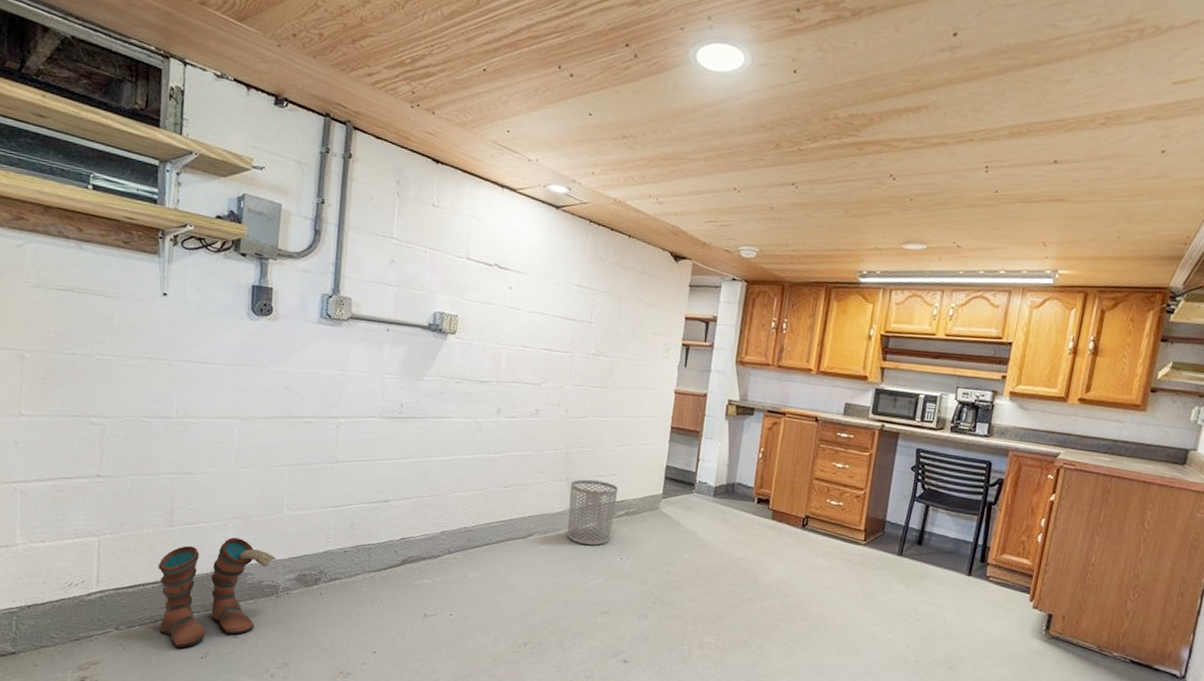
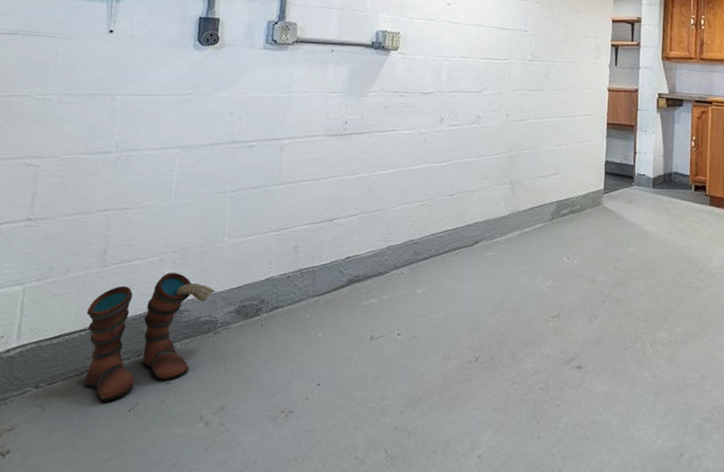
waste bin: present [567,479,619,546] -> none [513,181,561,247]

